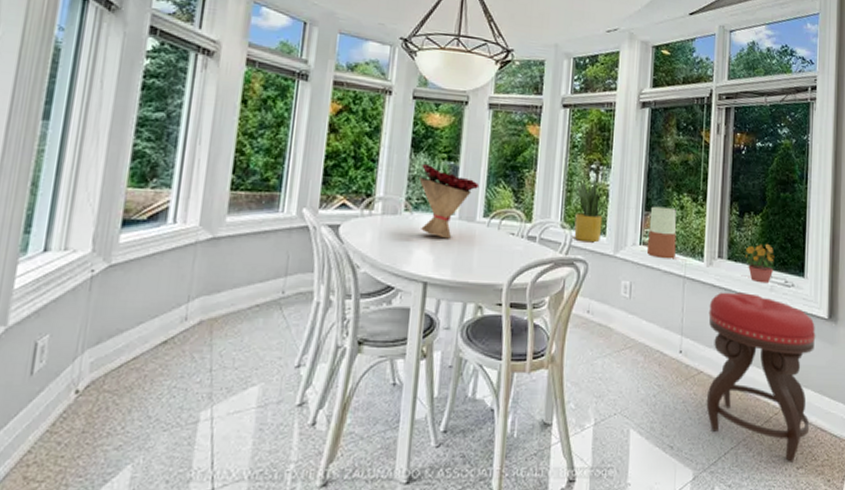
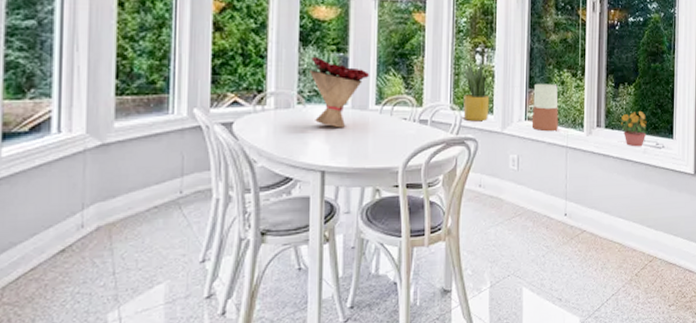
stool: present [706,292,816,462] -> none [589,157,684,302]

